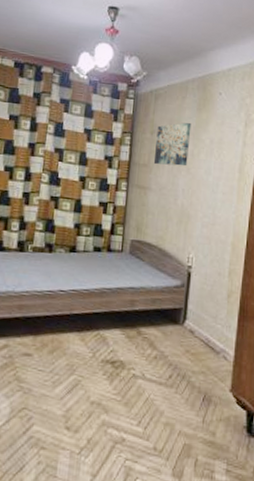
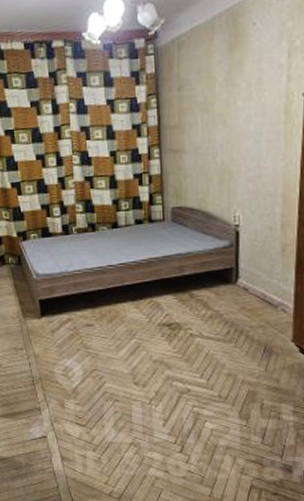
wall art: present [153,122,192,166] -> none [184,67,224,124]

